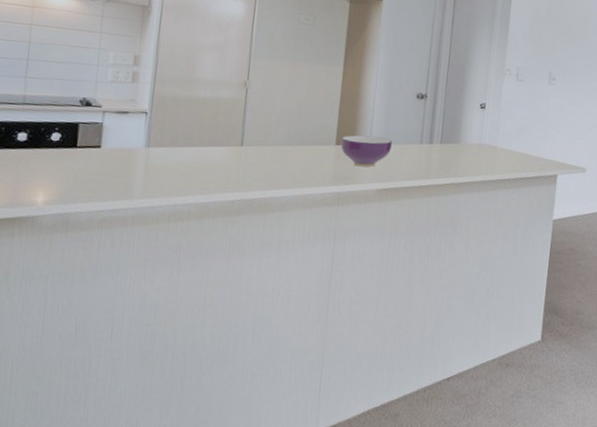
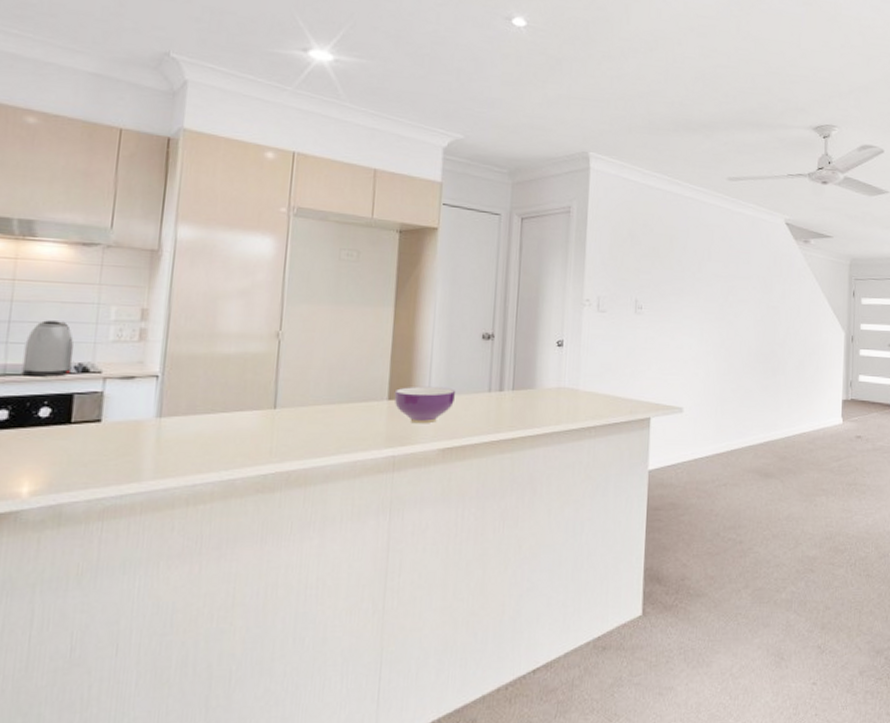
kettle: none [37,60,80,108] -> present [21,320,75,377]

